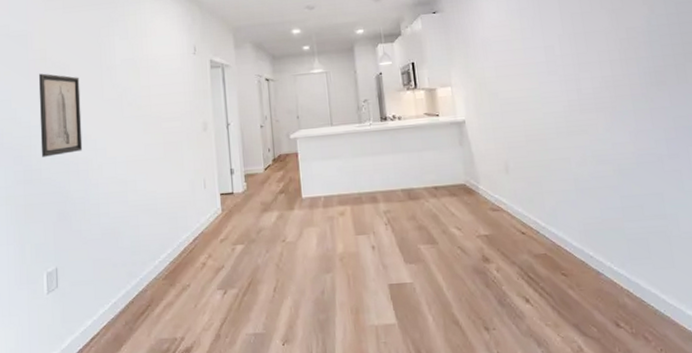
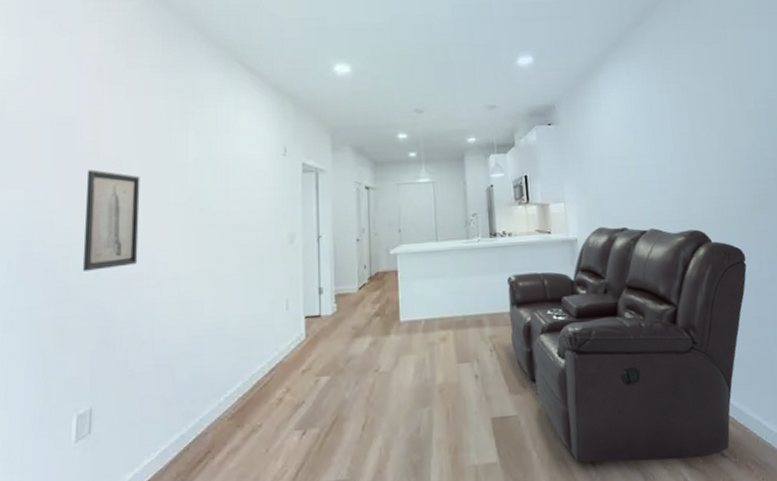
sofa: none [399,107,643,329] -> present [507,226,747,463]

